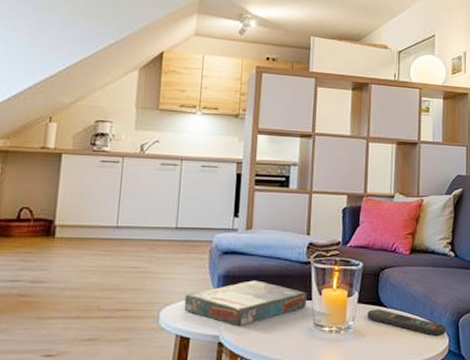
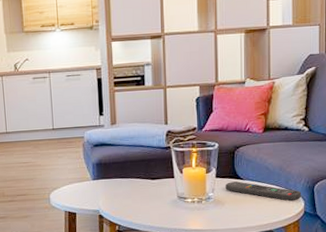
board game: present [184,280,307,327] -> none [68,165,170,203]

